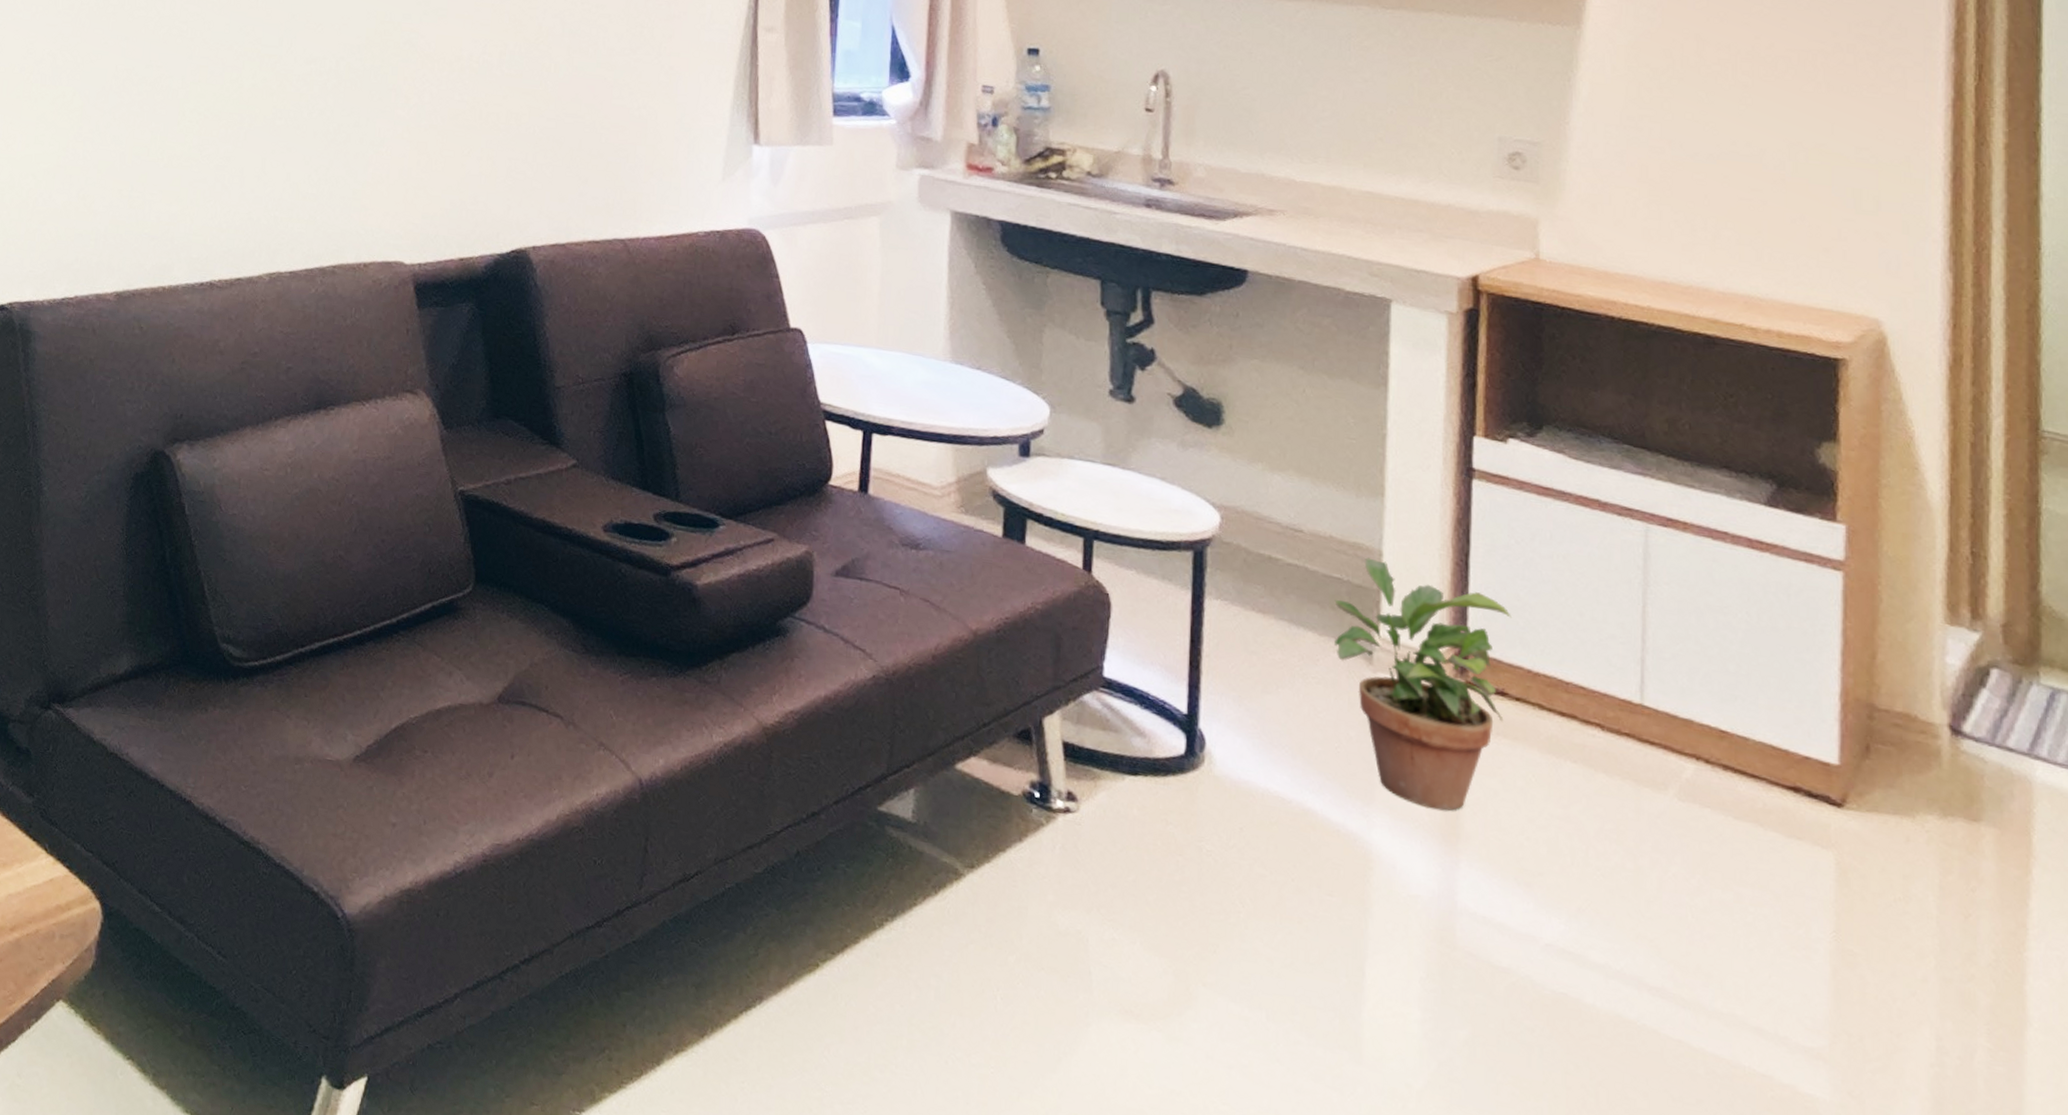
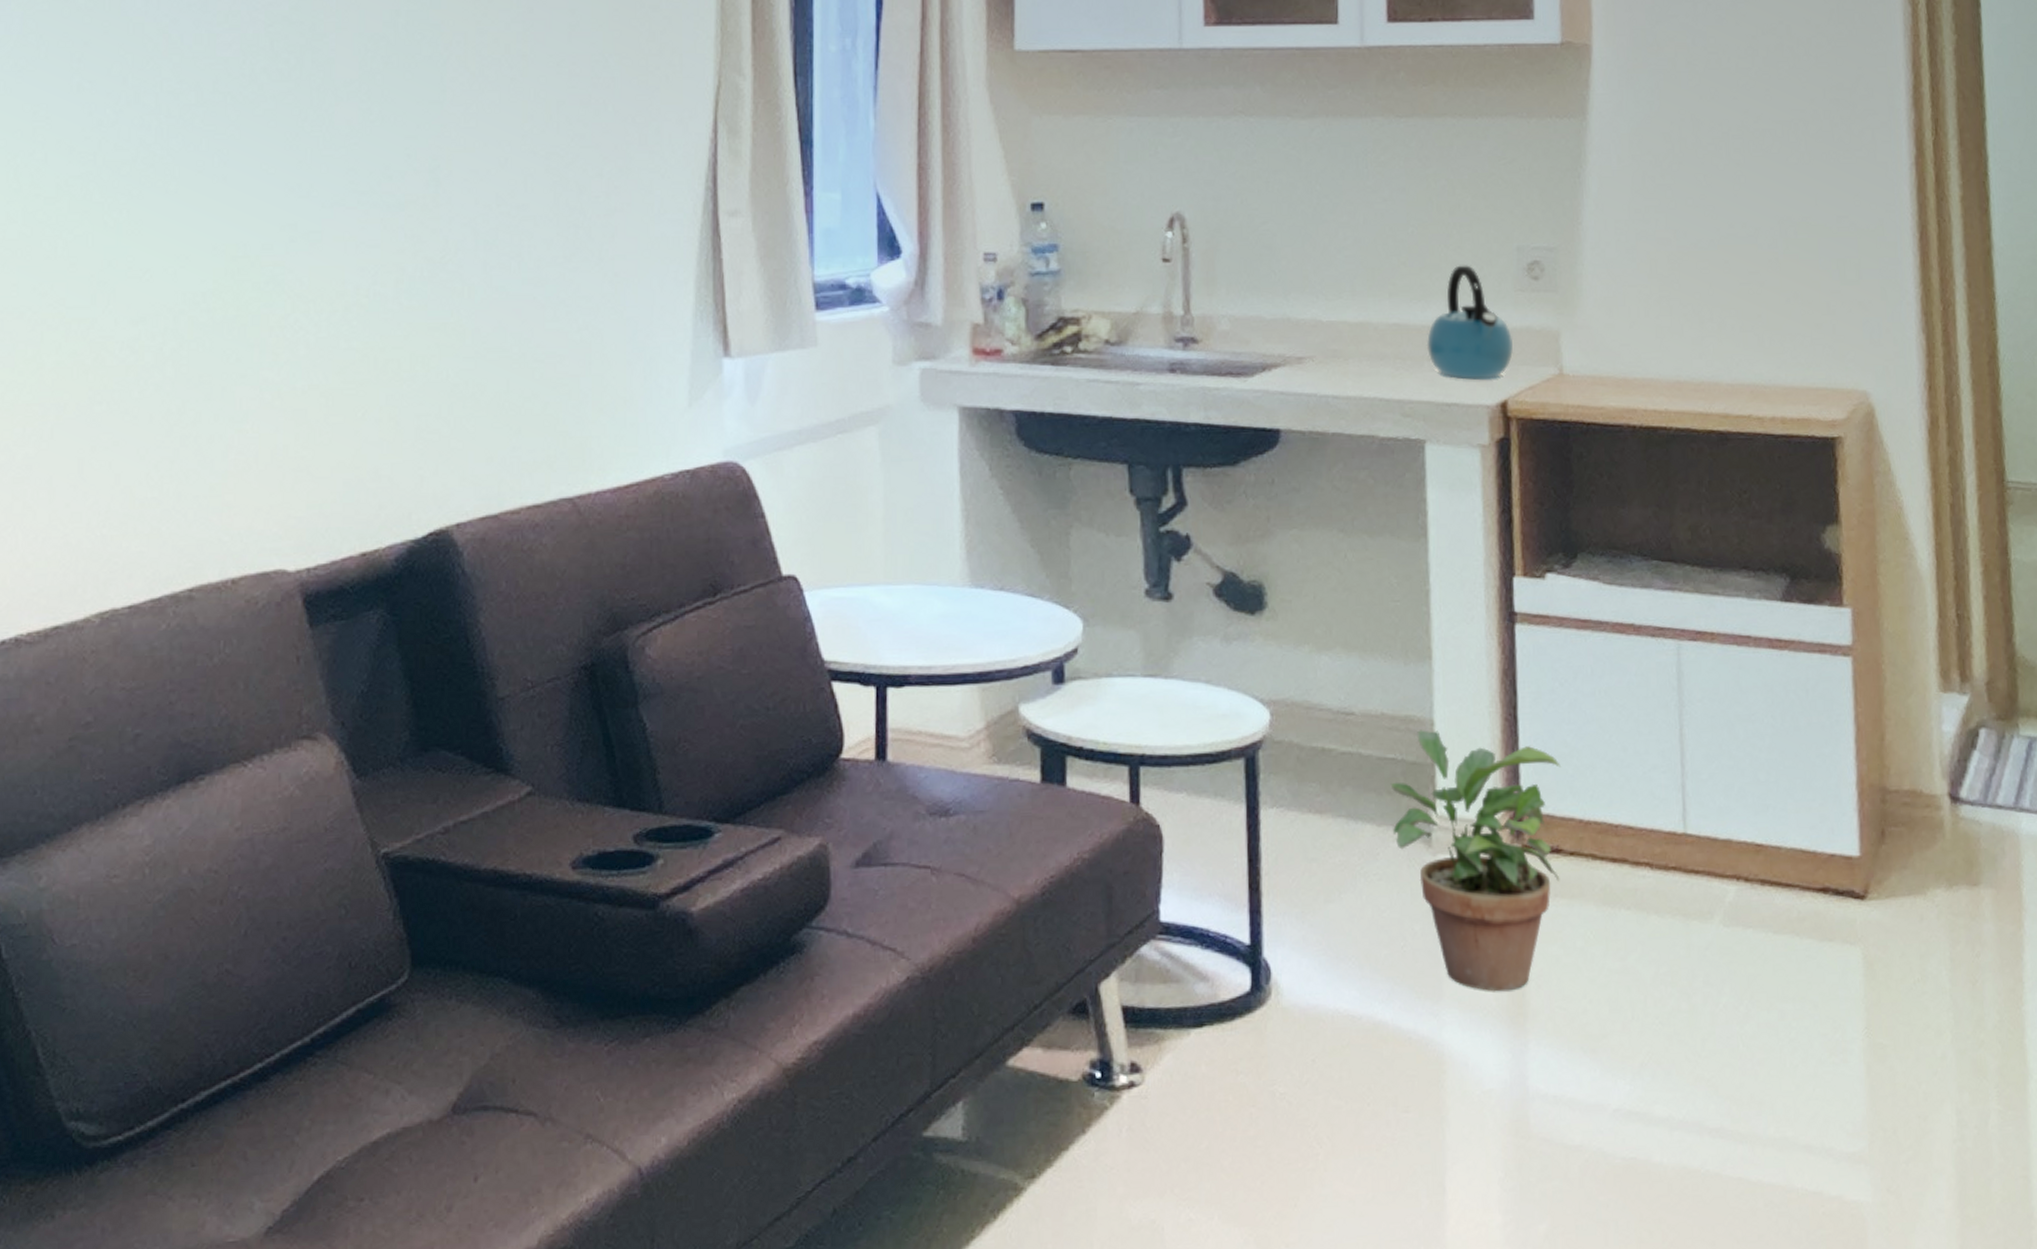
kettle: none [1398,147,1488,254] -> present [1426,265,1513,380]

